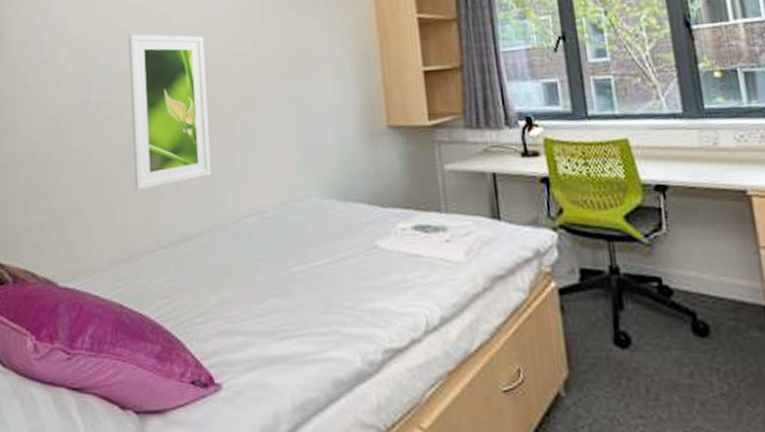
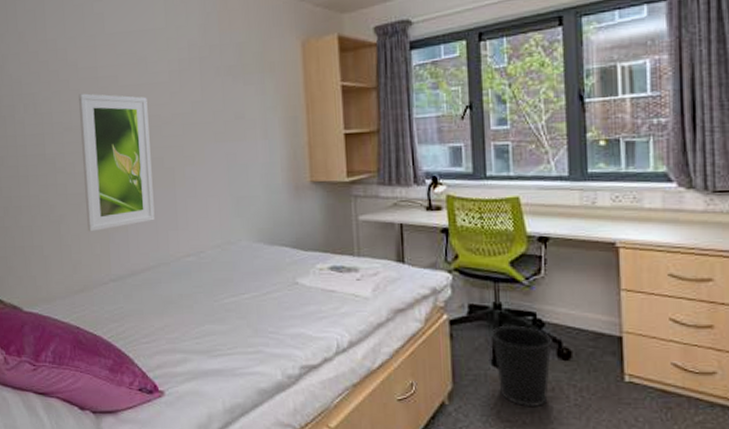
wastebasket: none [610,294,687,397] -> present [492,325,552,406]

